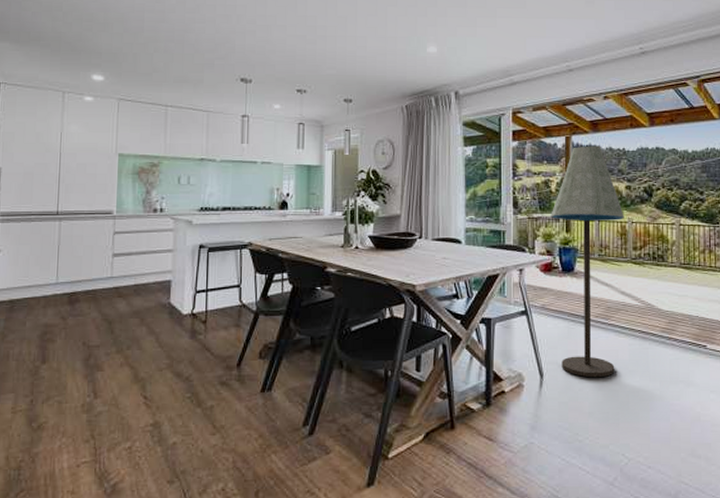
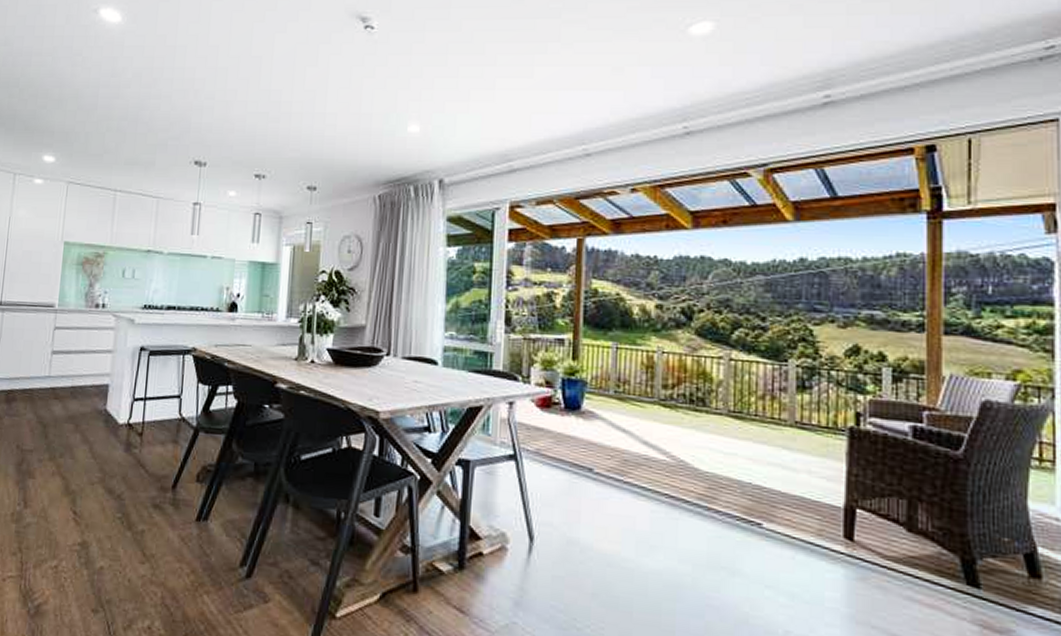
floor lamp: present [551,145,624,378] -> none [553,251,652,550]

